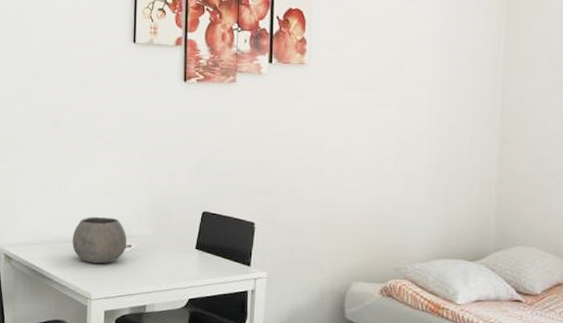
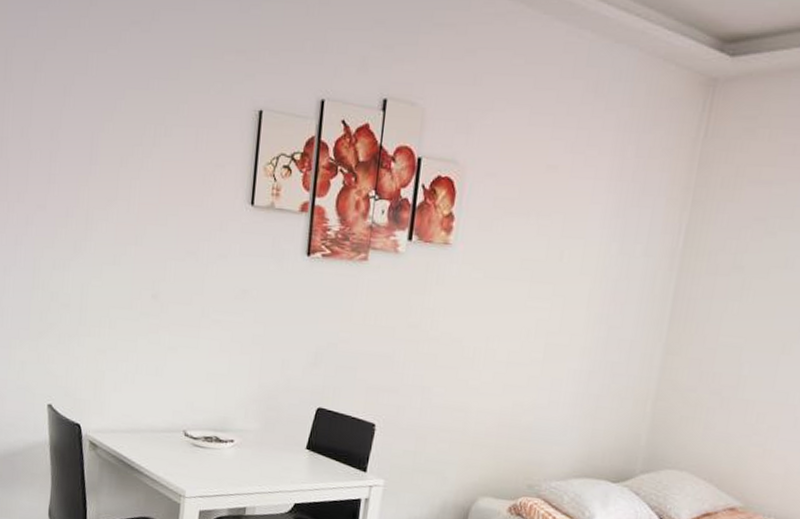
bowl: present [72,216,127,264] -> none [167,404,230,459]

